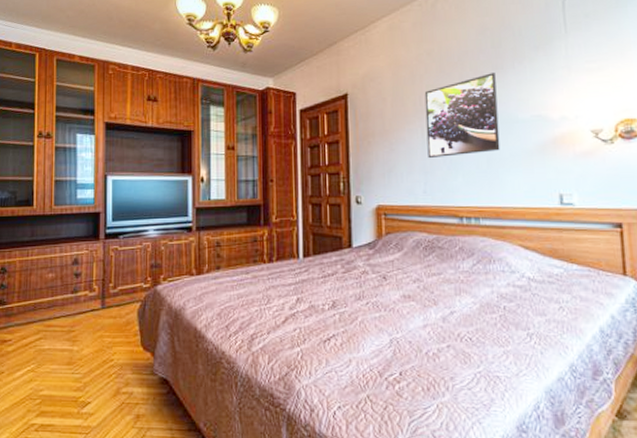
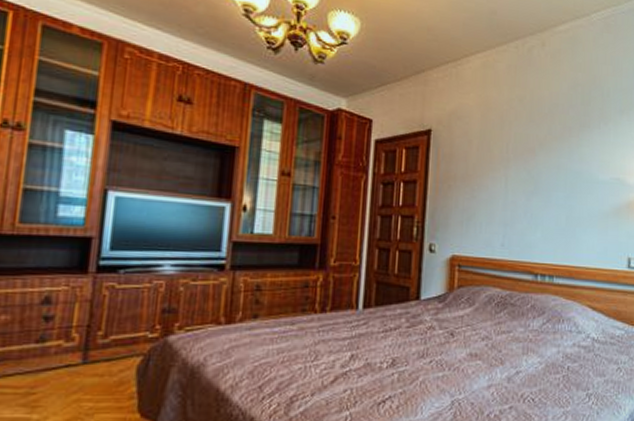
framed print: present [424,73,500,159] -> none [509,130,582,211]

